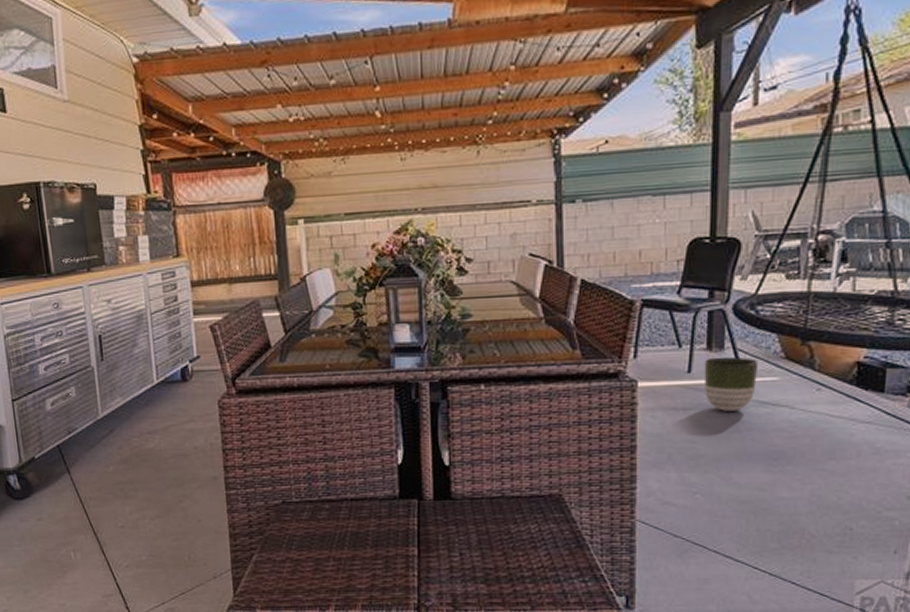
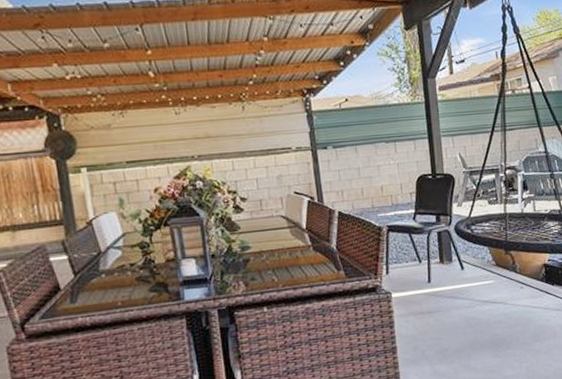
planter: present [703,356,759,411] -> none [439,267,479,312]

